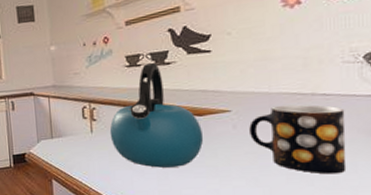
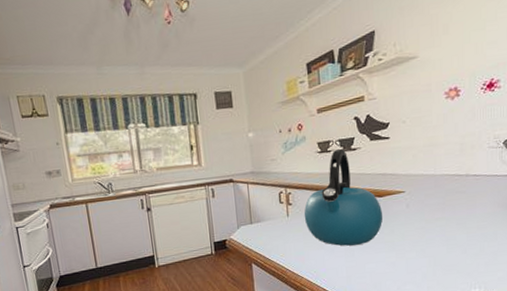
mug: present [249,104,347,175] -> none [419,184,490,243]

